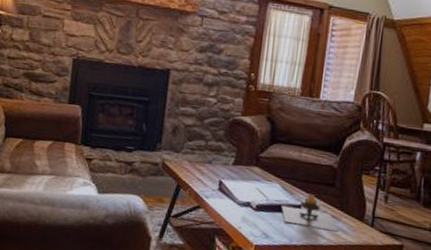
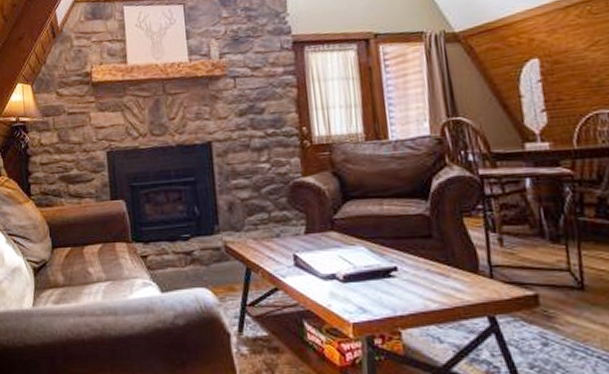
candle: present [281,193,339,232] -> none [373,250,451,292]

